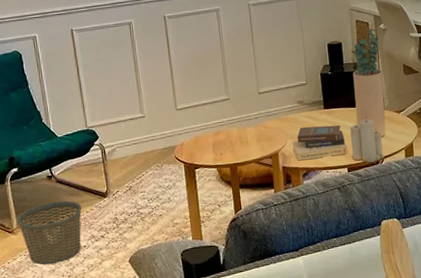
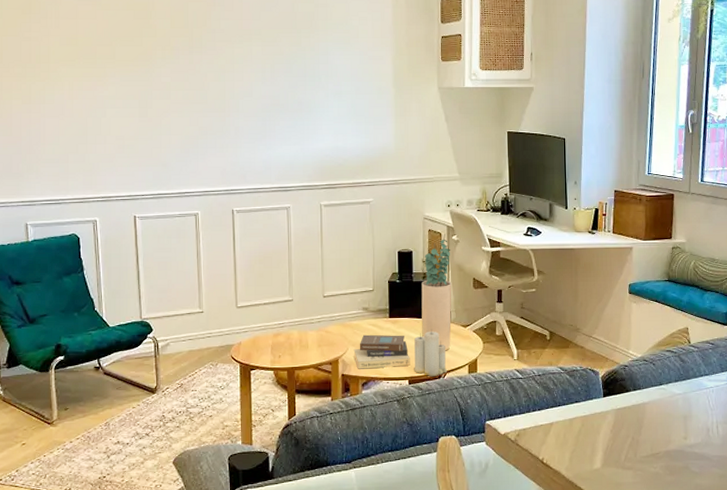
basket: present [16,200,82,265] -> none [57,394,128,460]

